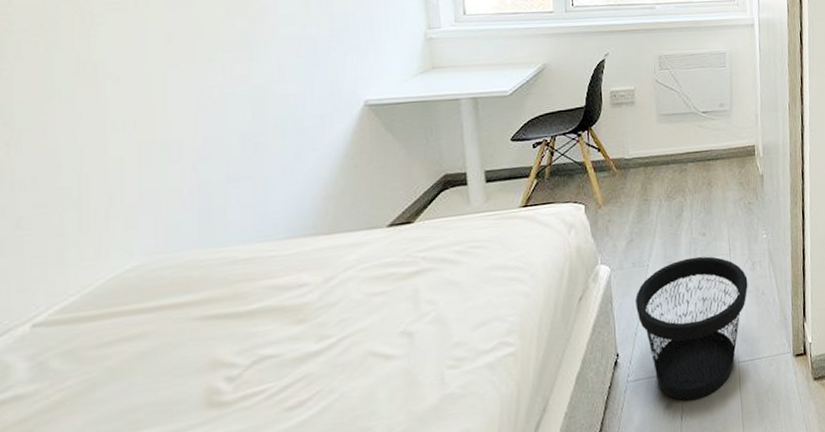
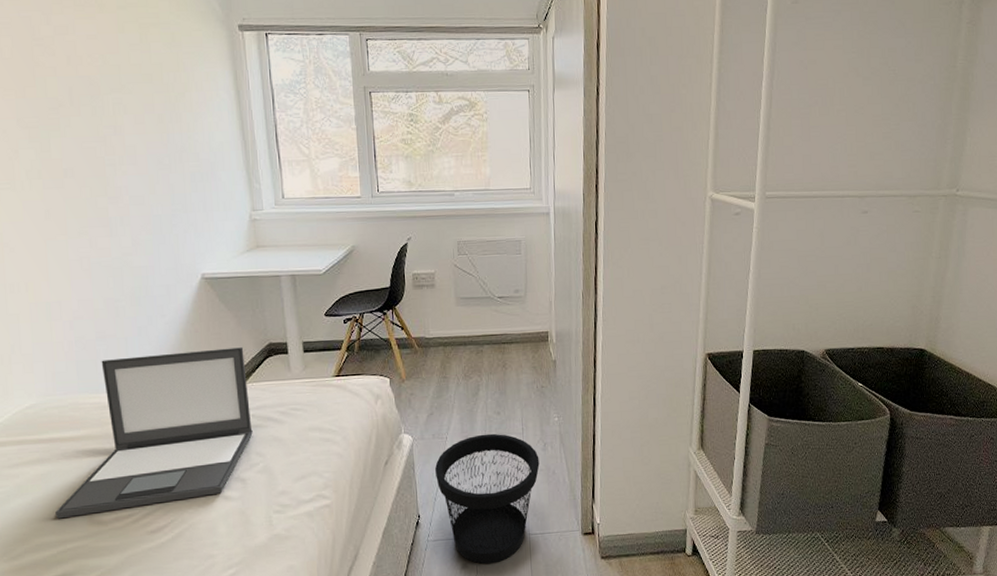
laptop: none [160,181,423,406] -> present [55,347,253,519]

